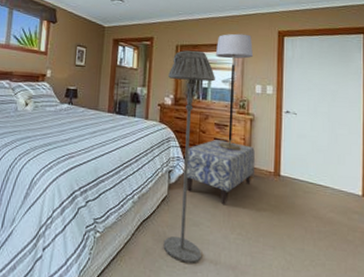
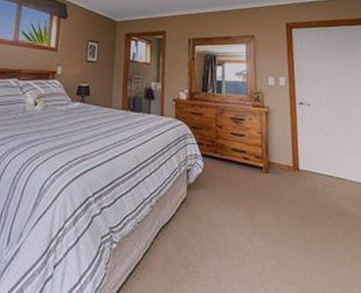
floor lamp: present [163,50,215,264] -> none [182,43,229,273]
bench: present [186,138,255,206] -> none [205,133,273,205]
lamp: present [215,33,253,151] -> none [227,26,263,145]

